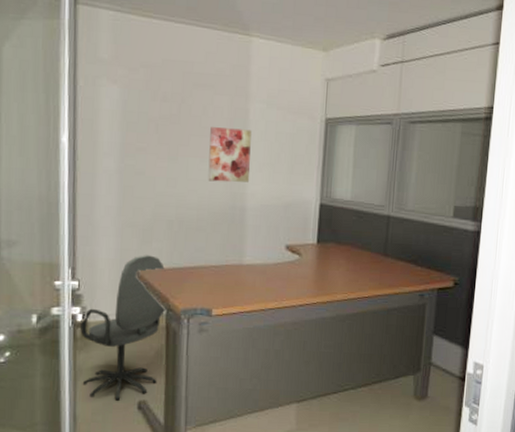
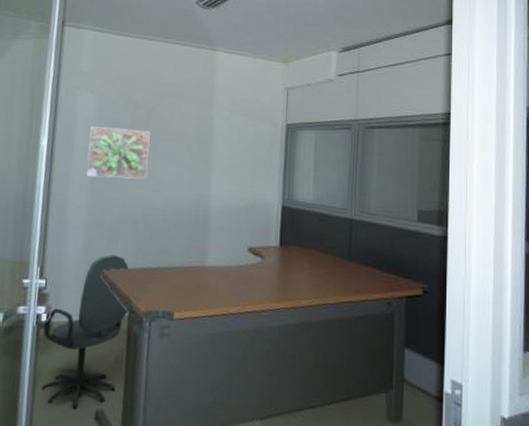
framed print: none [113,120,181,178] -> present [86,126,150,180]
wall art: present [208,127,252,183] -> none [173,132,216,185]

